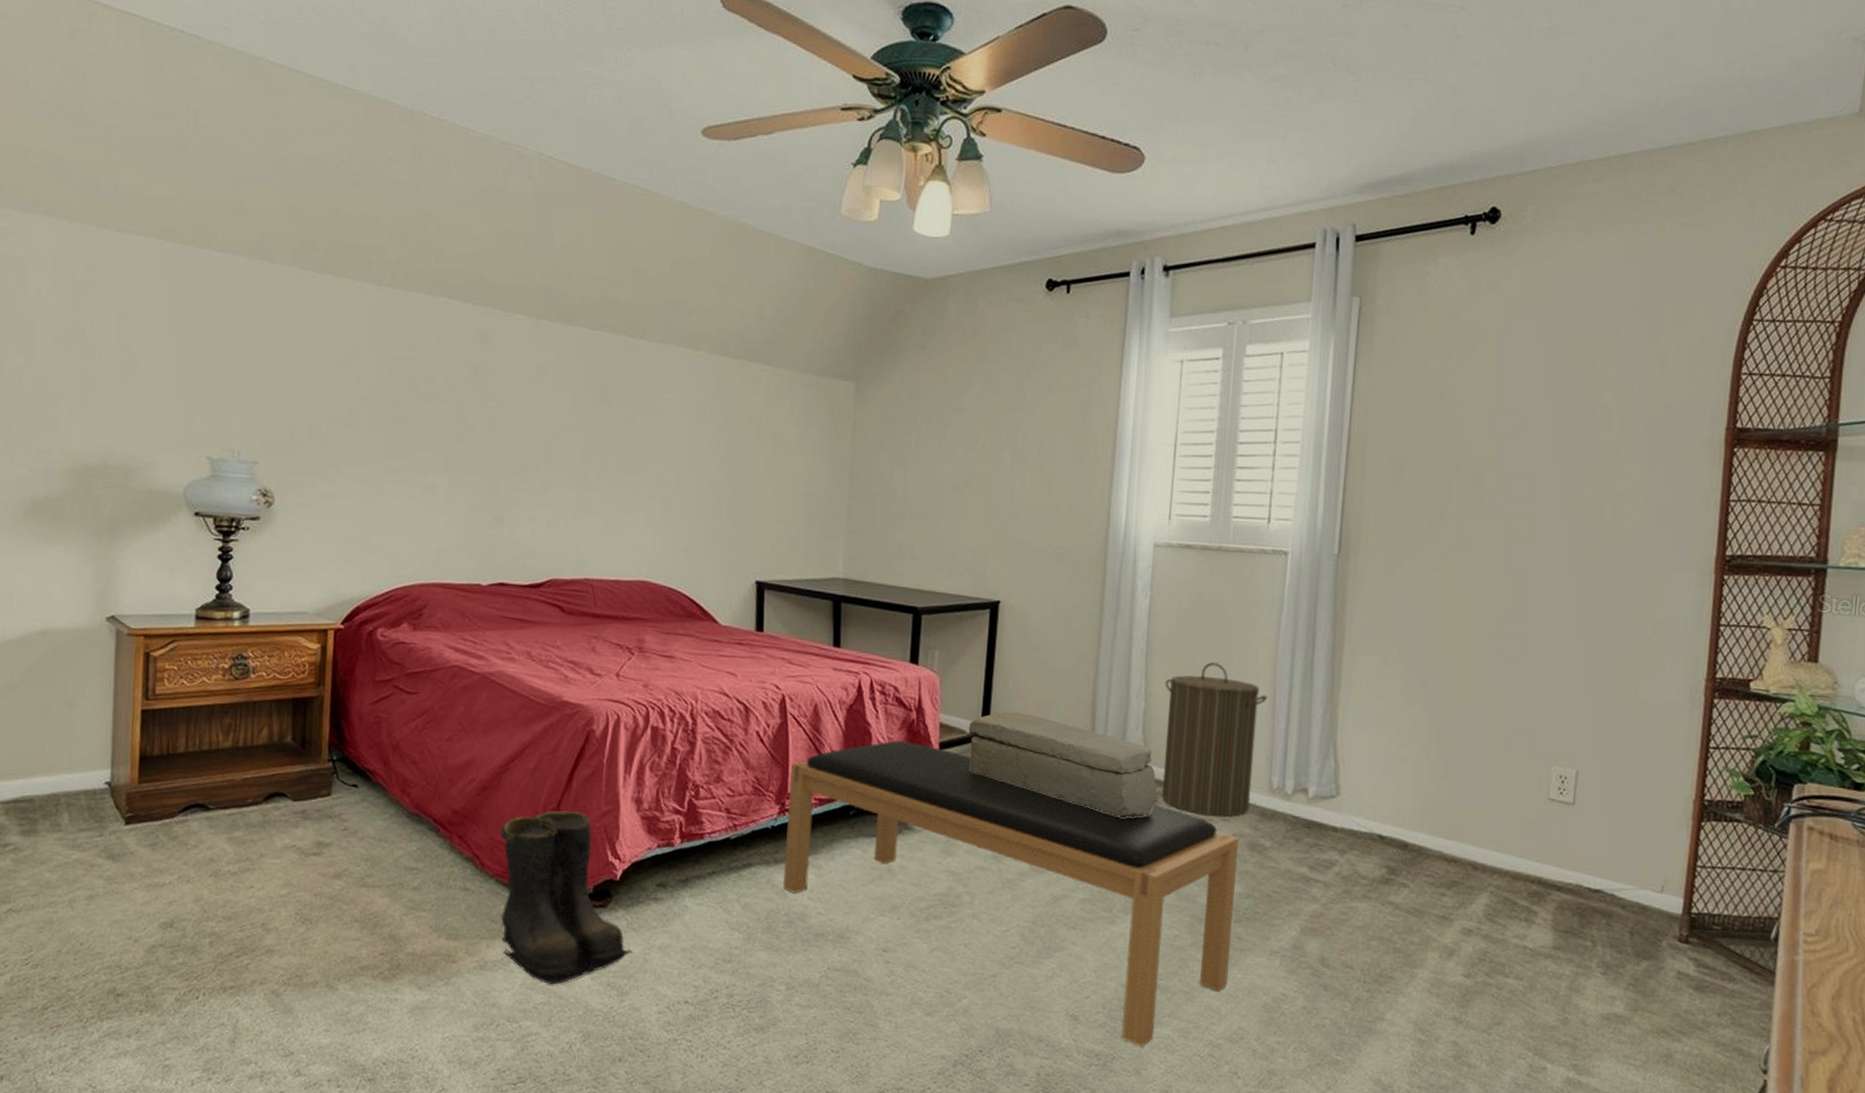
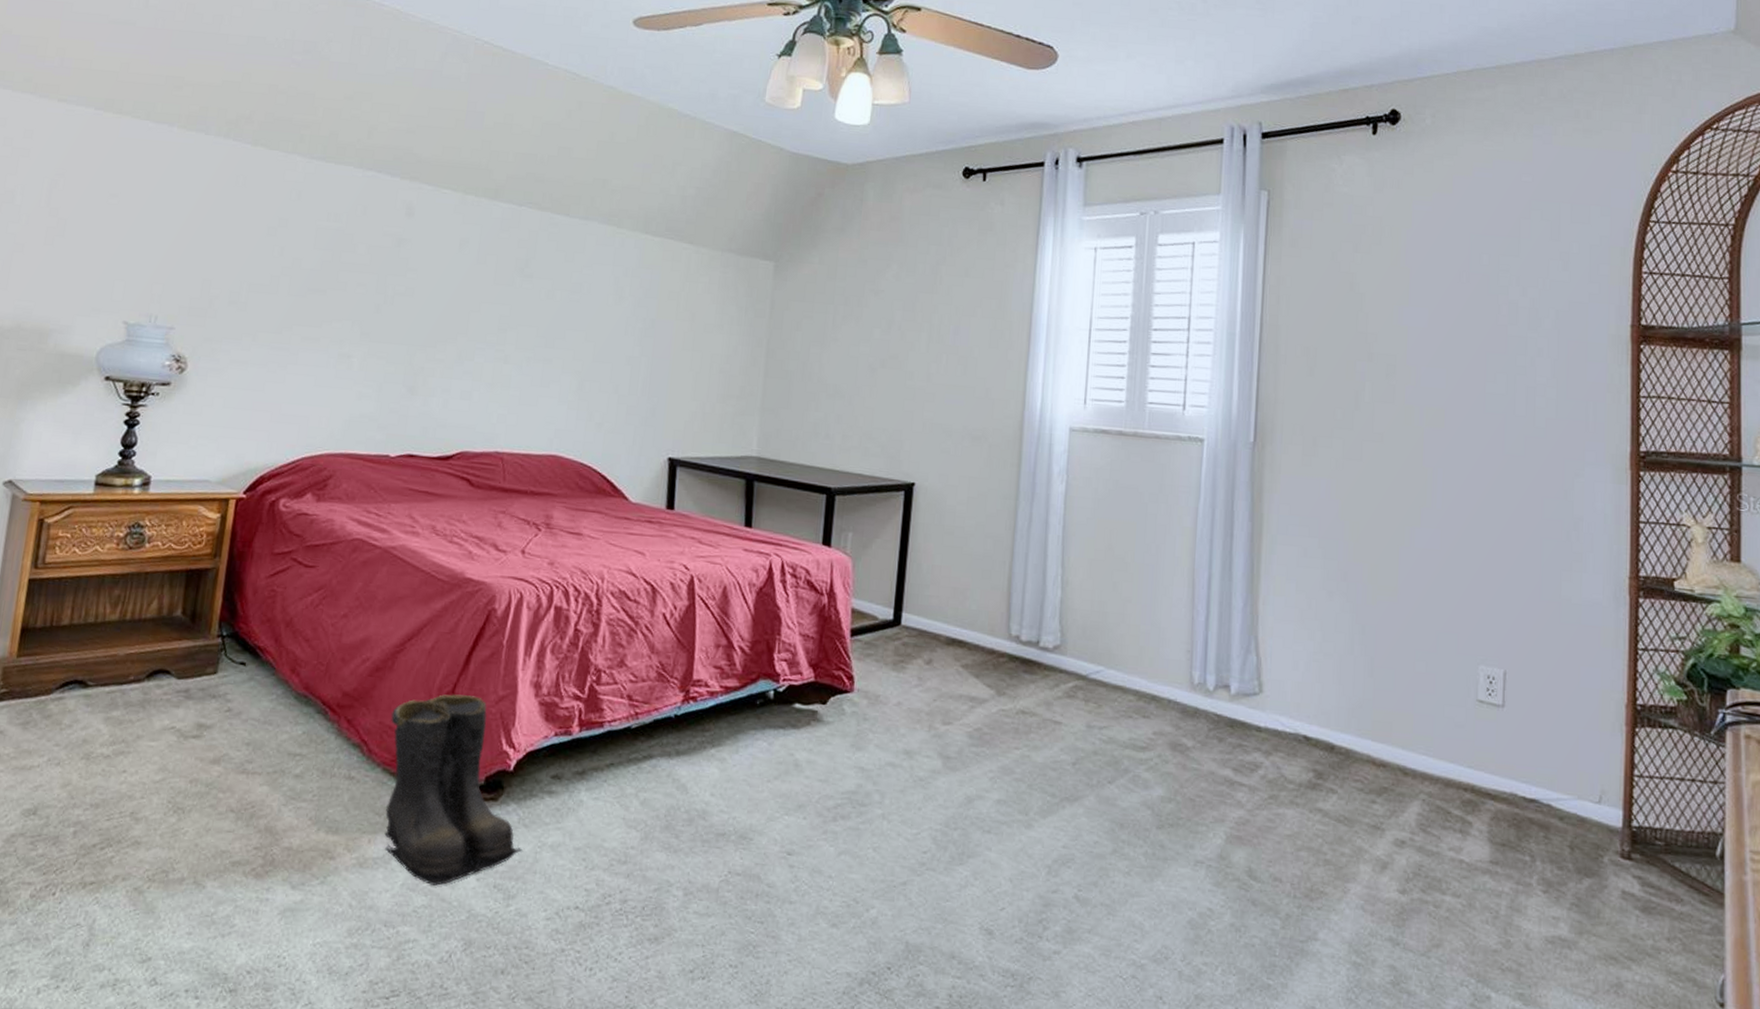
bench: present [782,740,1239,1047] -> none [684,626,1159,966]
decorative box: present [968,712,1158,818] -> none [881,598,1075,713]
laundry hamper: present [1161,662,1267,816] -> none [1079,550,1186,713]

